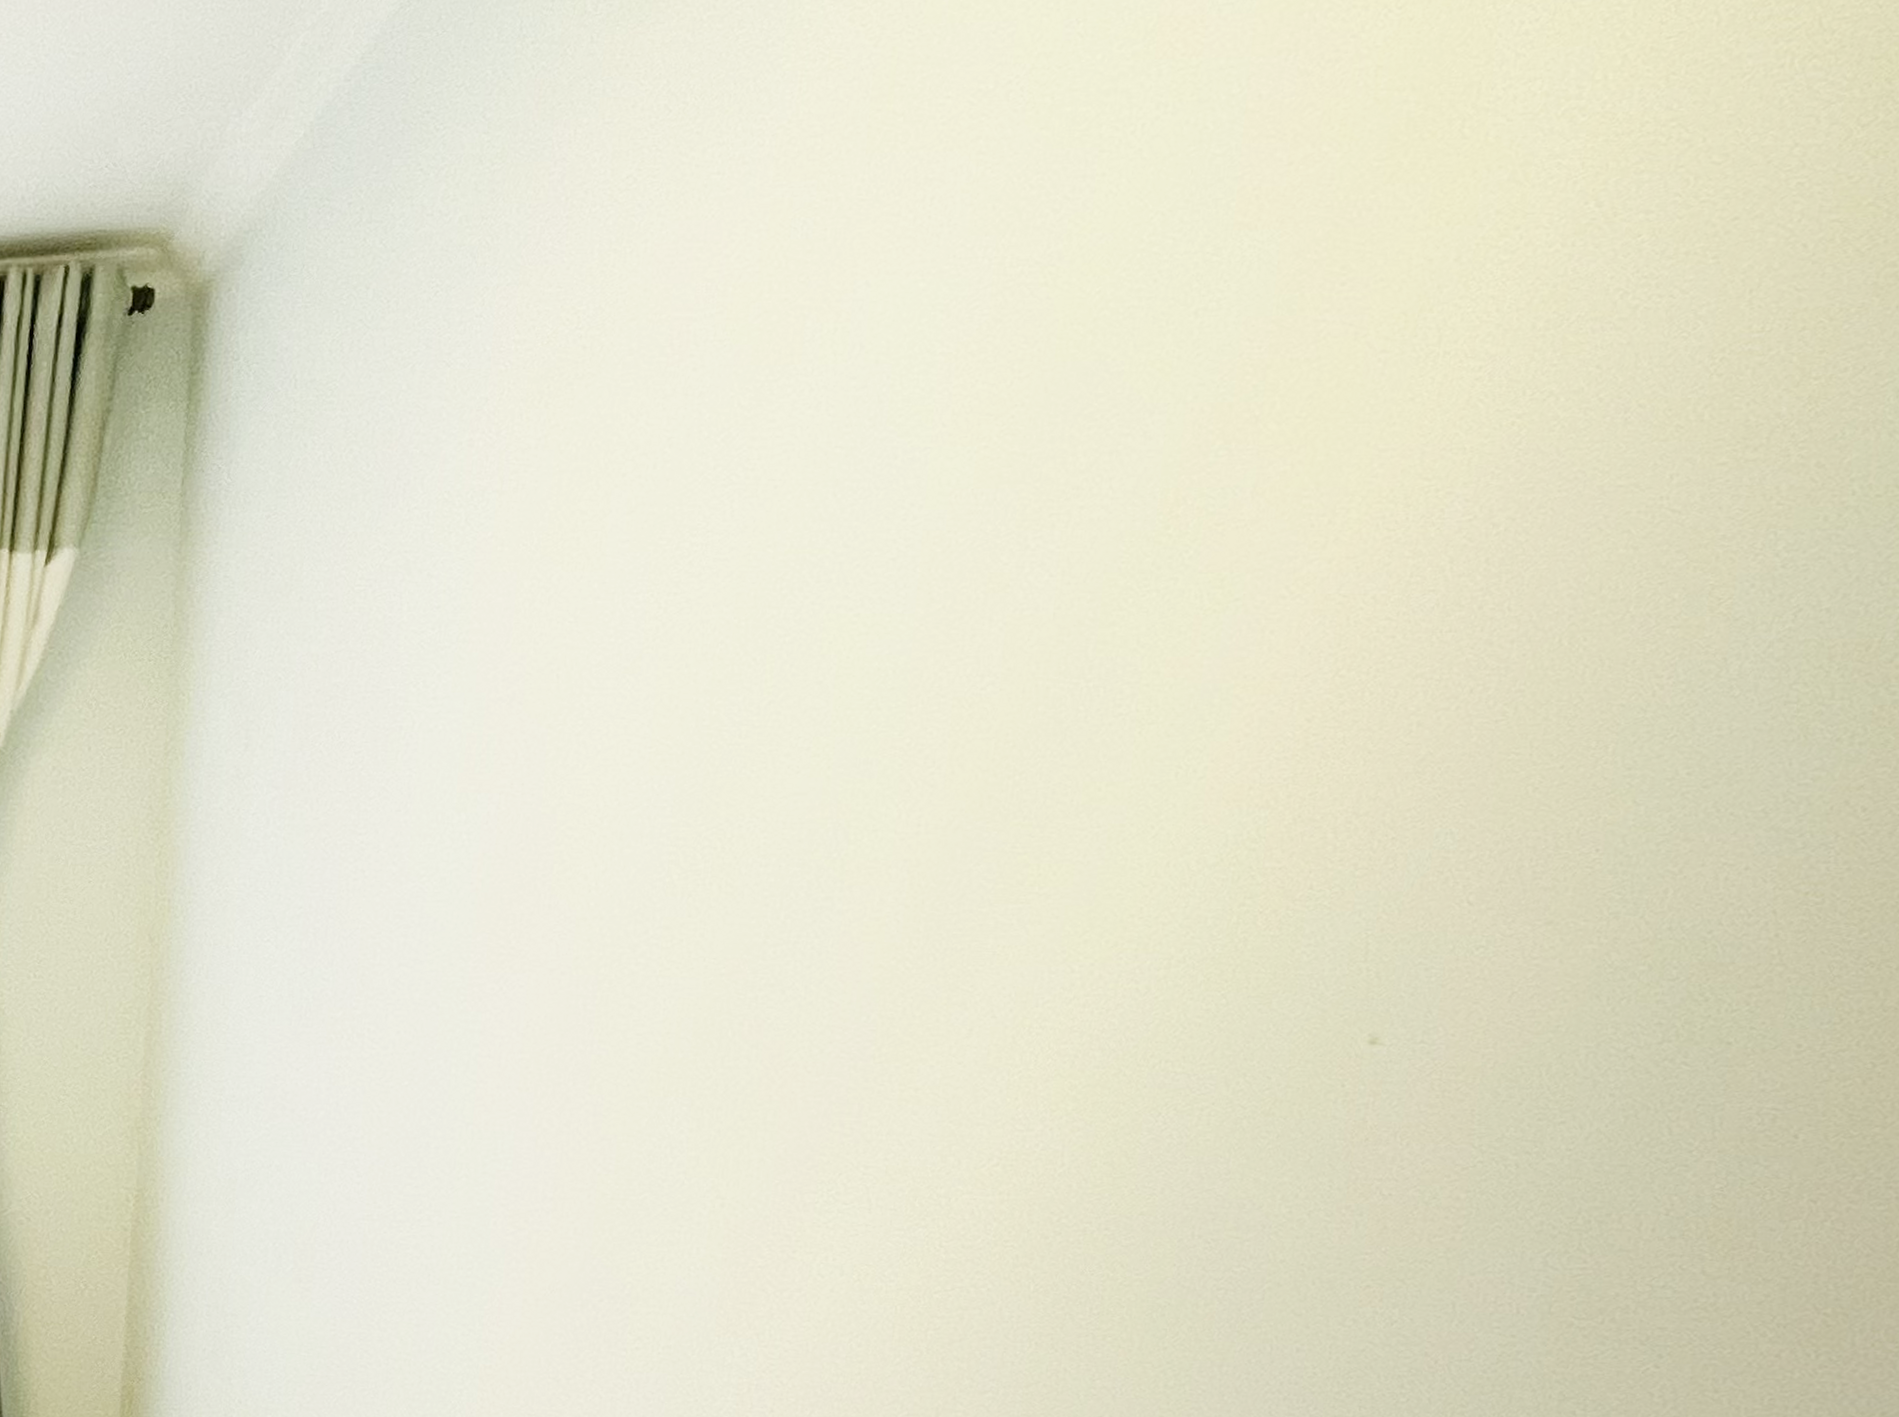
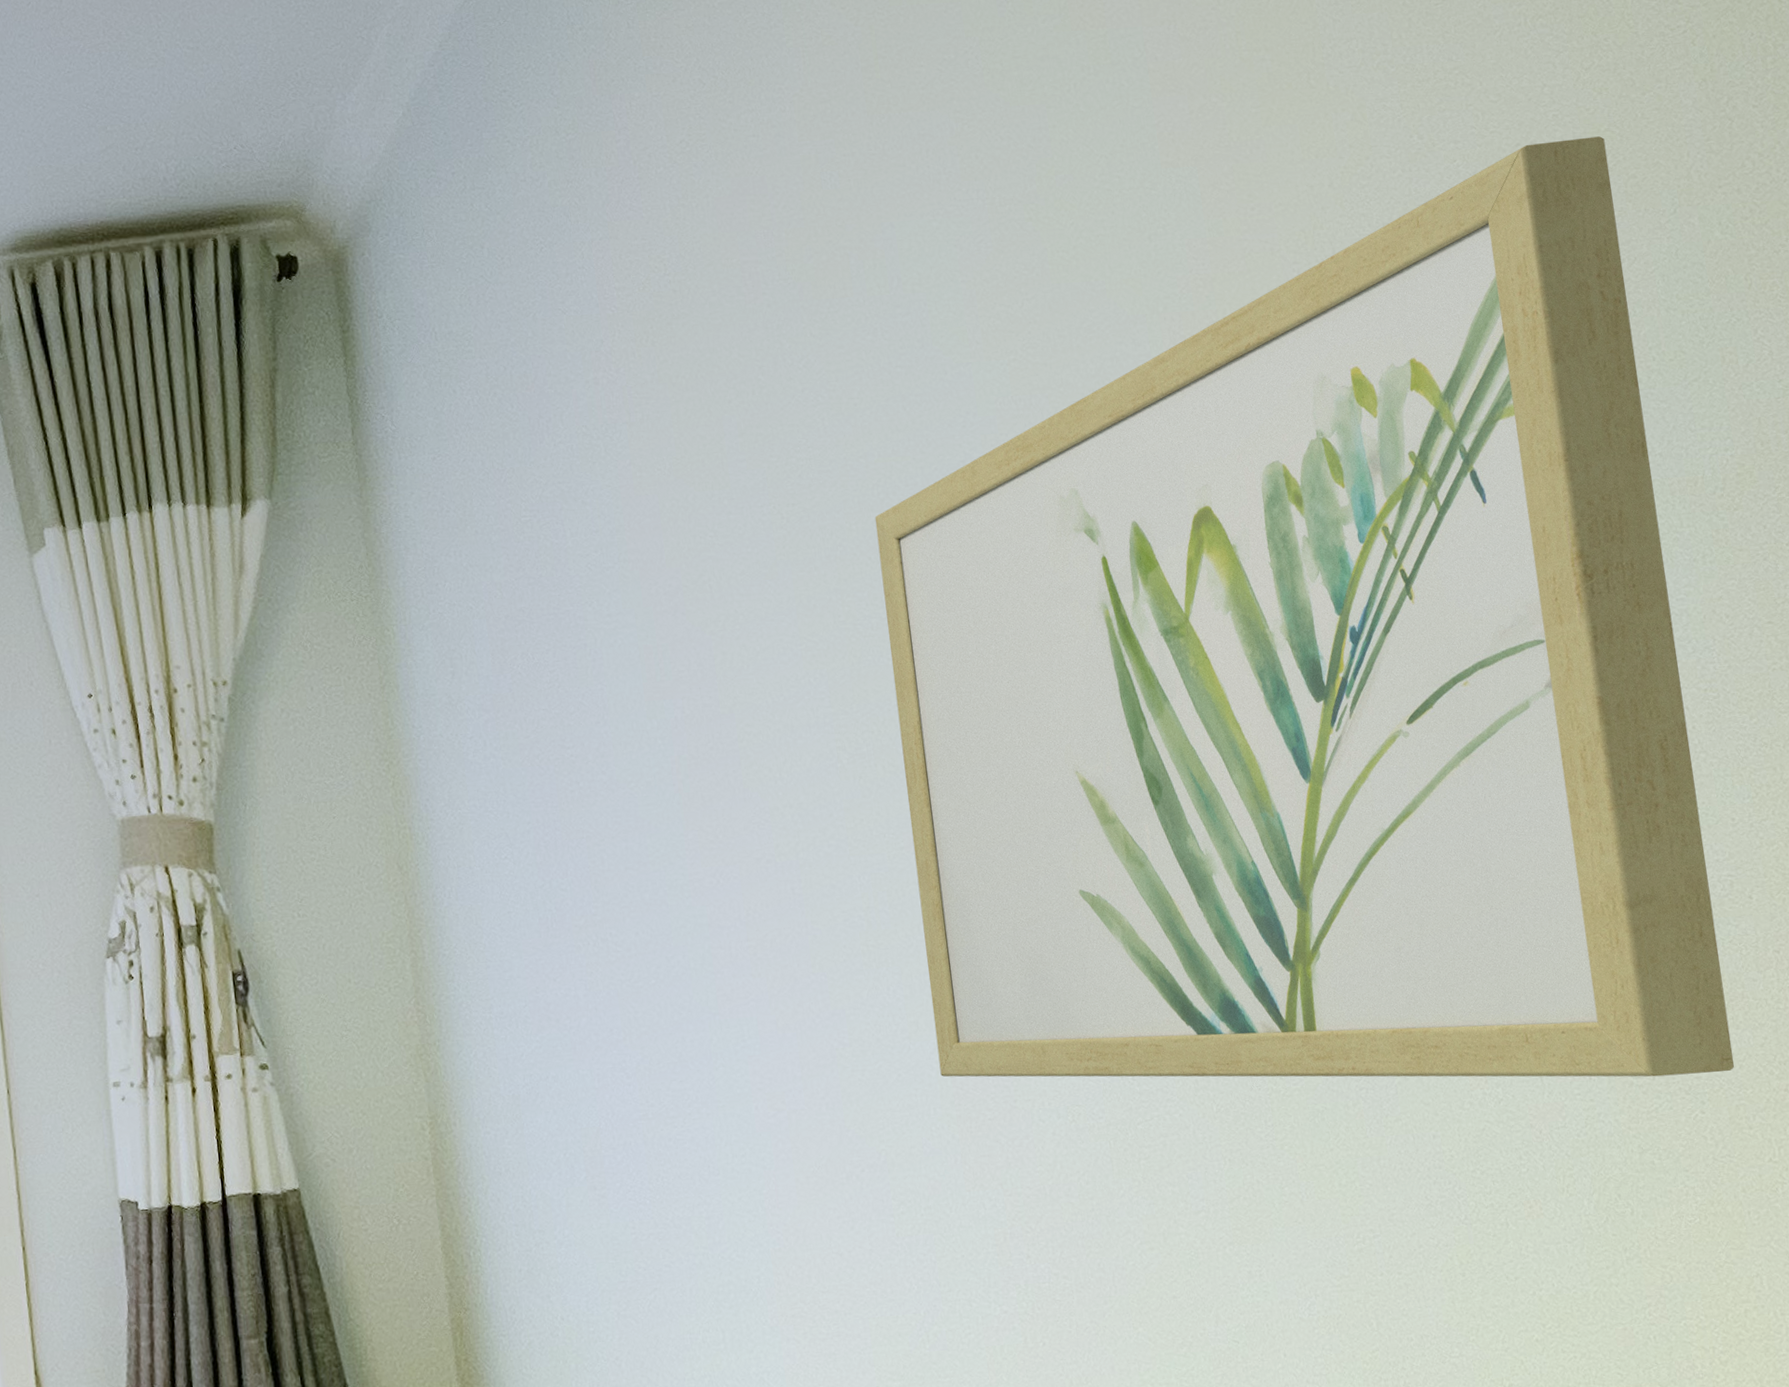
wall art: none [713,212,1864,1327] -> present [875,136,1735,1078]

